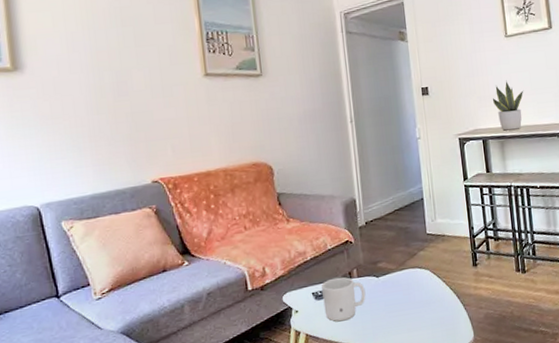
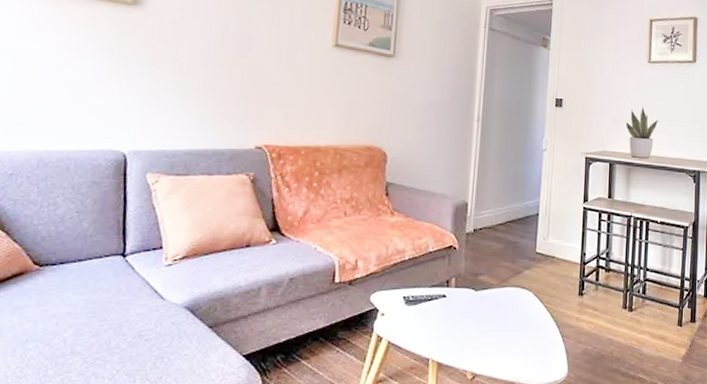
mug: present [321,277,366,322] -> none [413,284,461,333]

